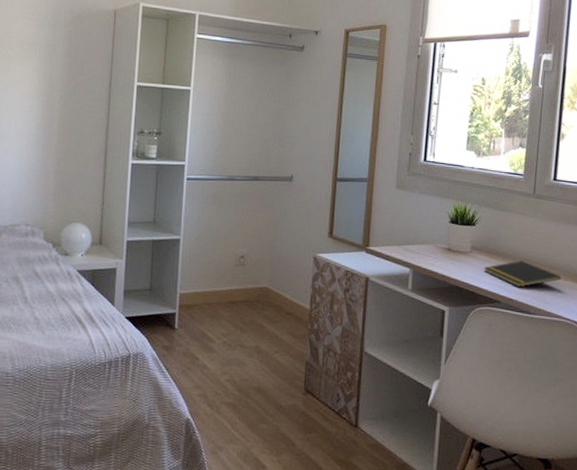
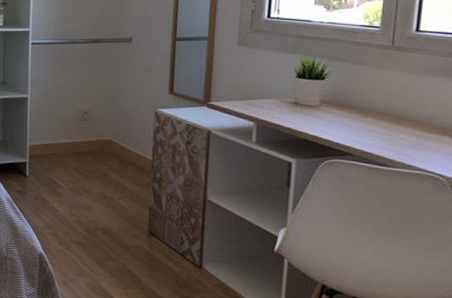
notepad: present [484,261,561,288] -> none [334,114,424,141]

